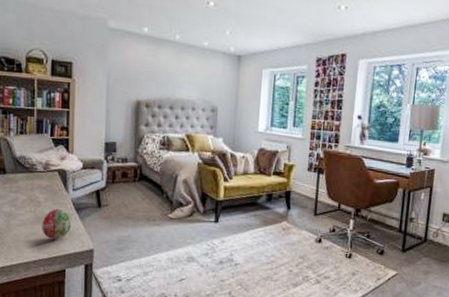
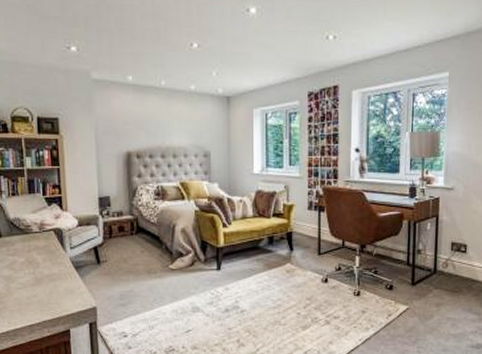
decorative egg: present [42,208,72,240] -> none [42,268,72,300]

